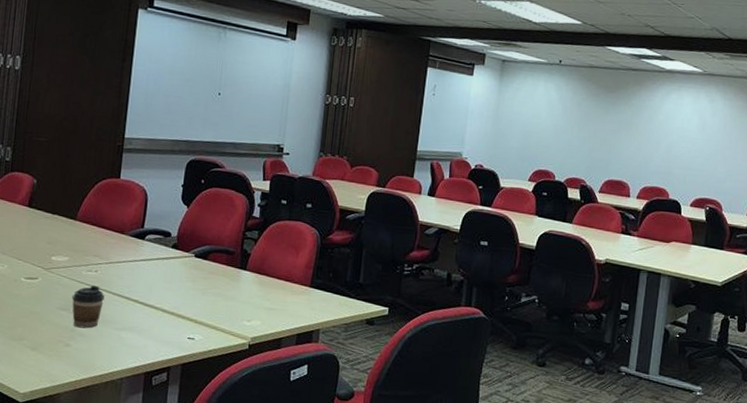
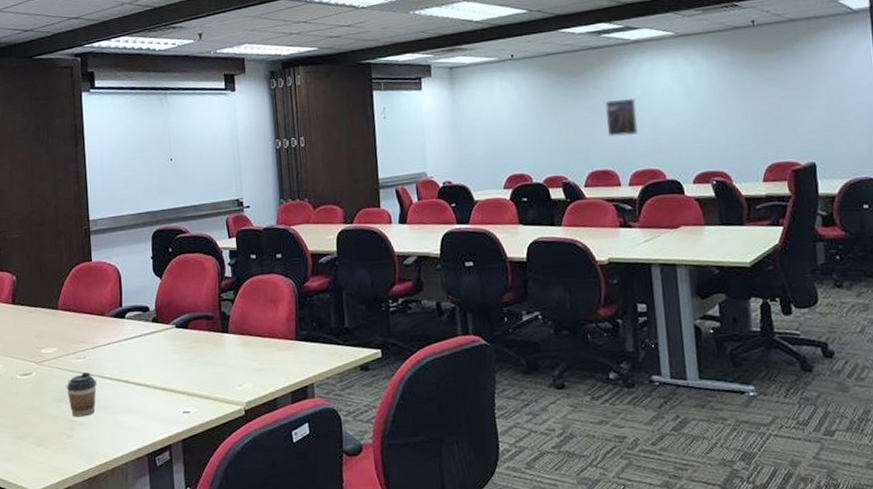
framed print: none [628,120,658,155] -> present [605,99,639,137]

